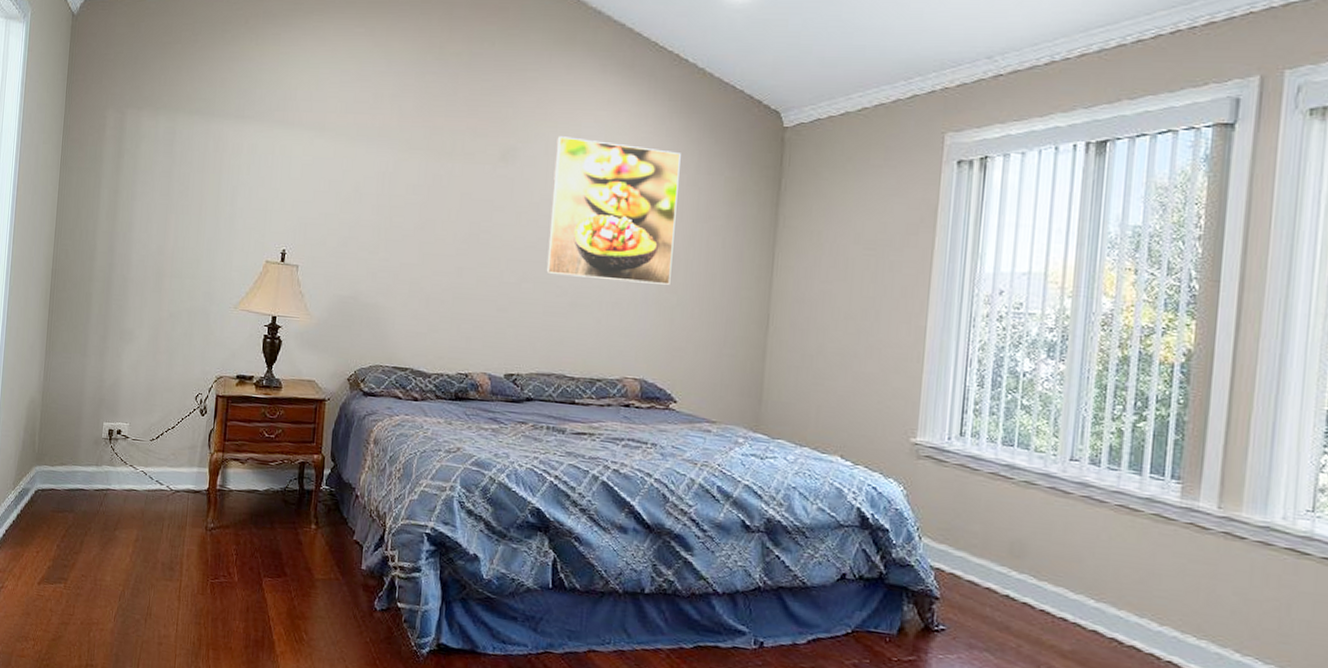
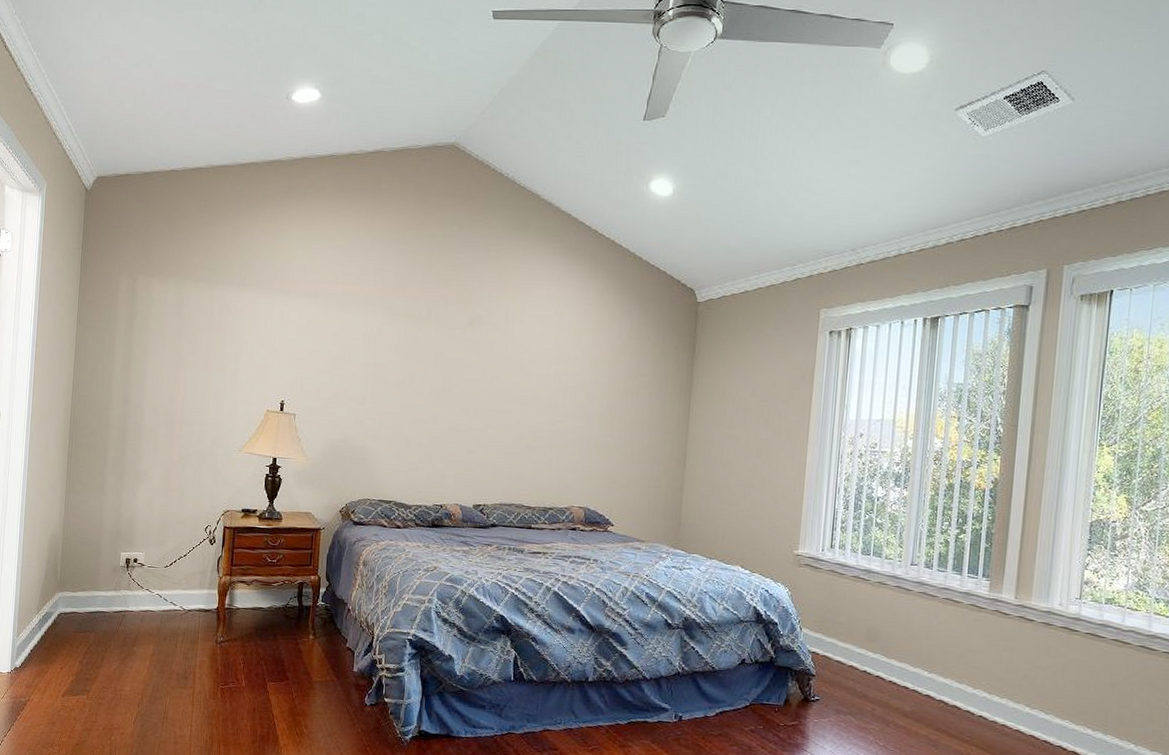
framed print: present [546,136,681,285] -> none [507,306,616,430]

